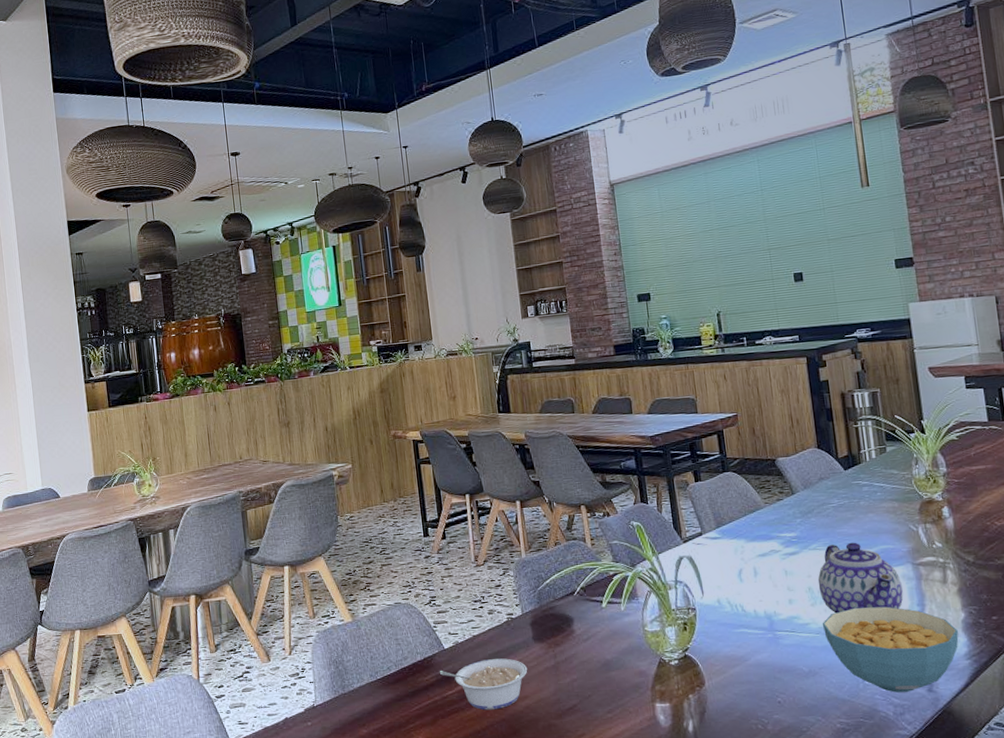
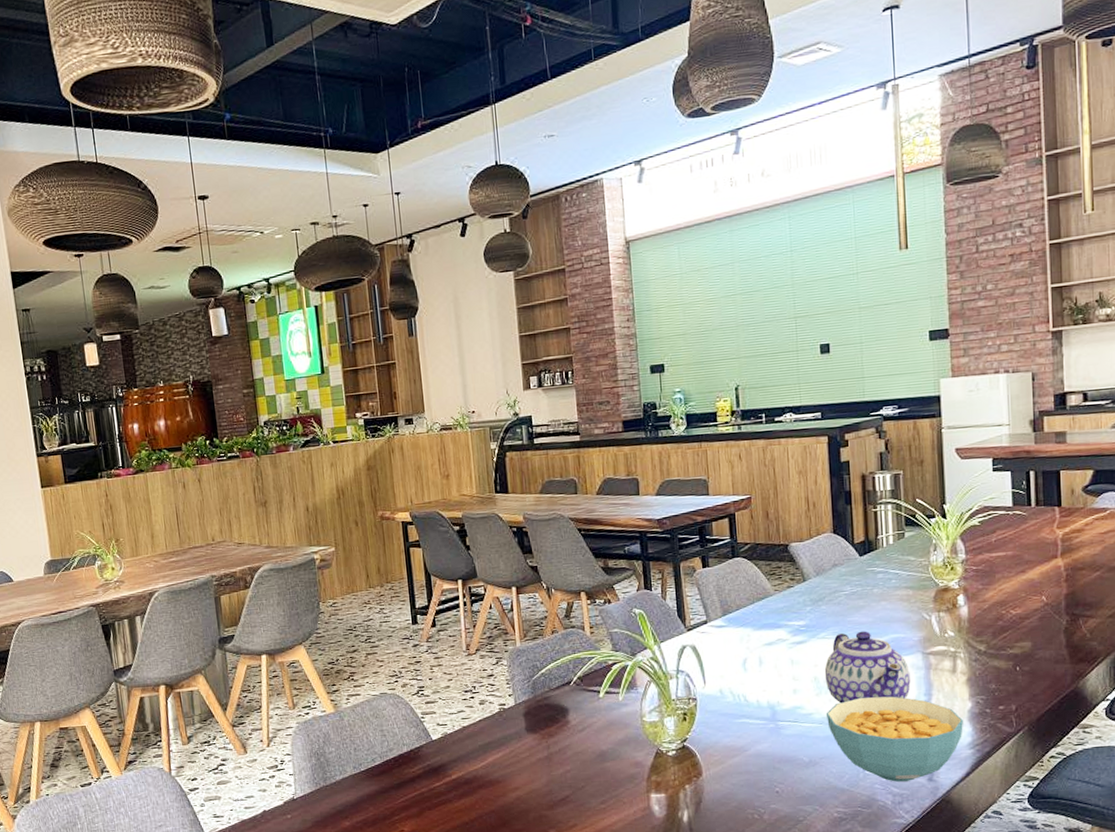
legume: present [439,658,528,710] -> none [426,749,520,802]

